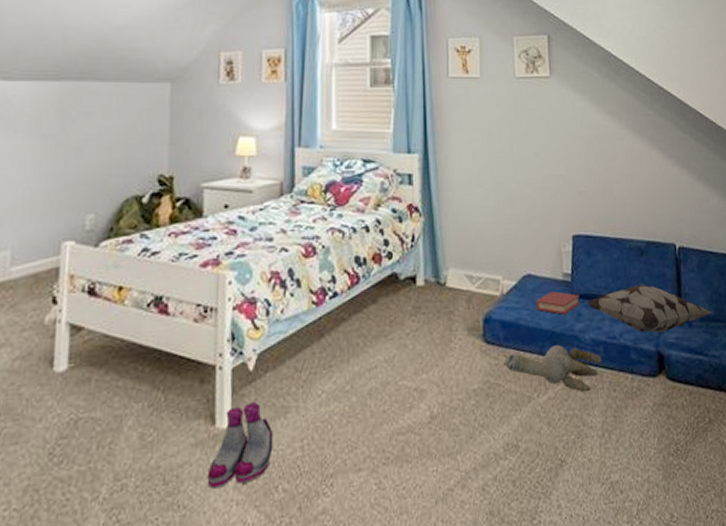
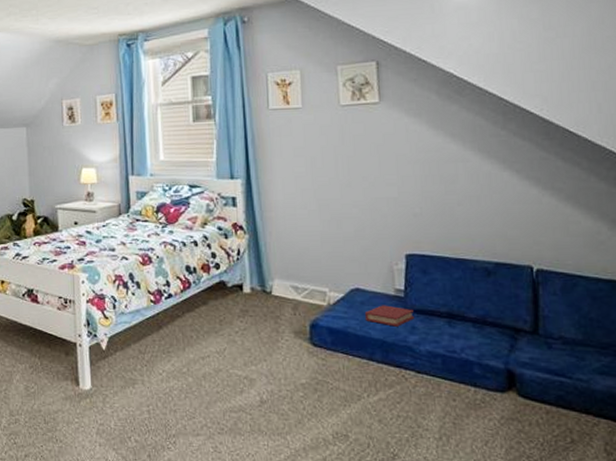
boots: present [207,401,273,489] -> none [76,372,125,432]
plush toy: present [502,345,602,393] -> none [330,354,440,398]
decorative pillow: present [586,284,713,333] -> none [421,304,580,351]

